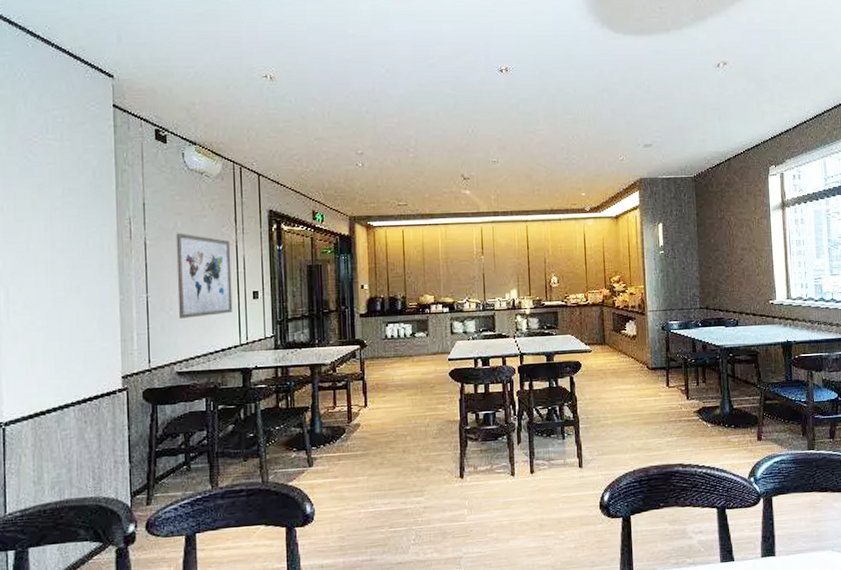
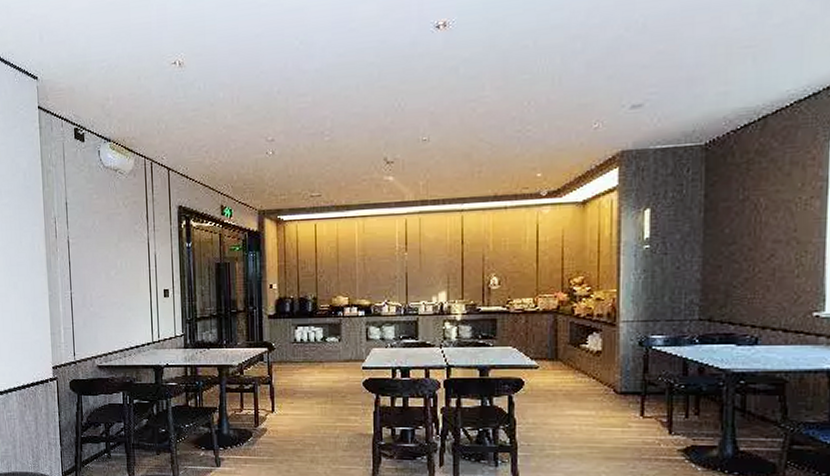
wall art: present [175,233,233,319] -> none [94,231,146,315]

